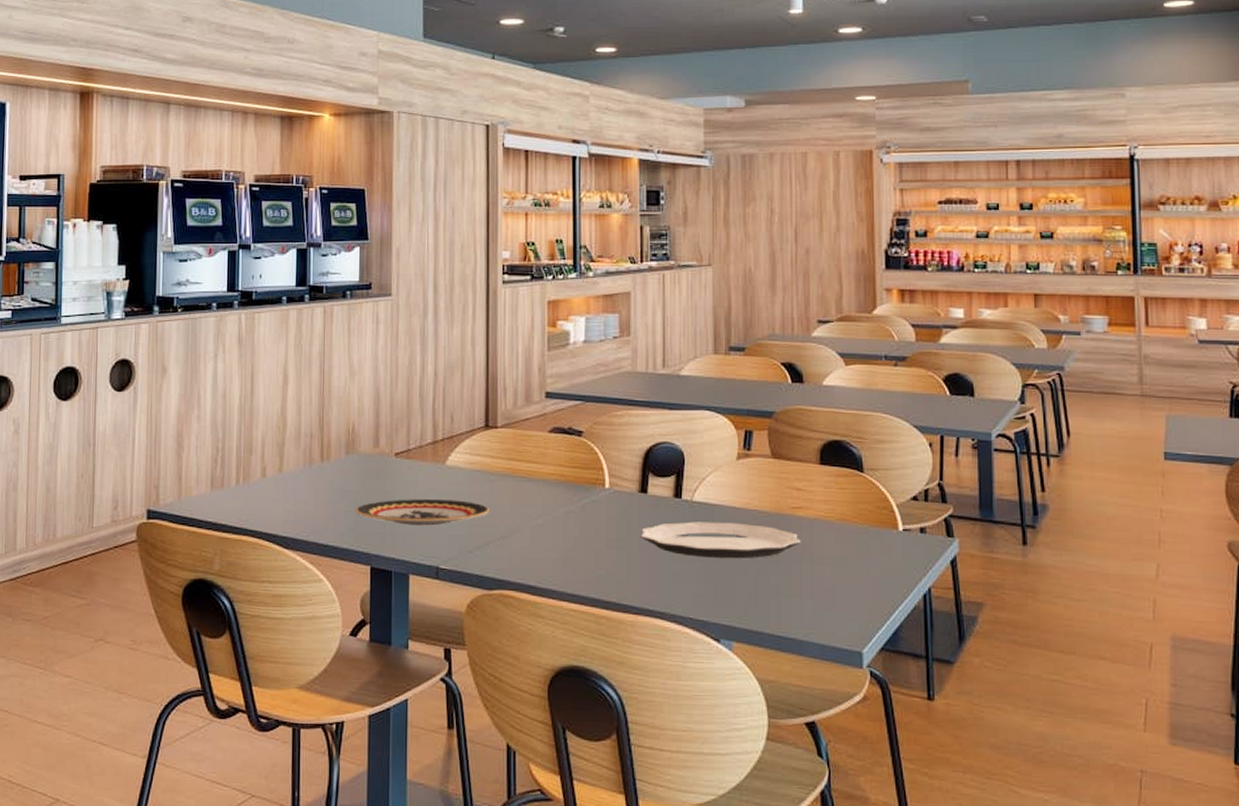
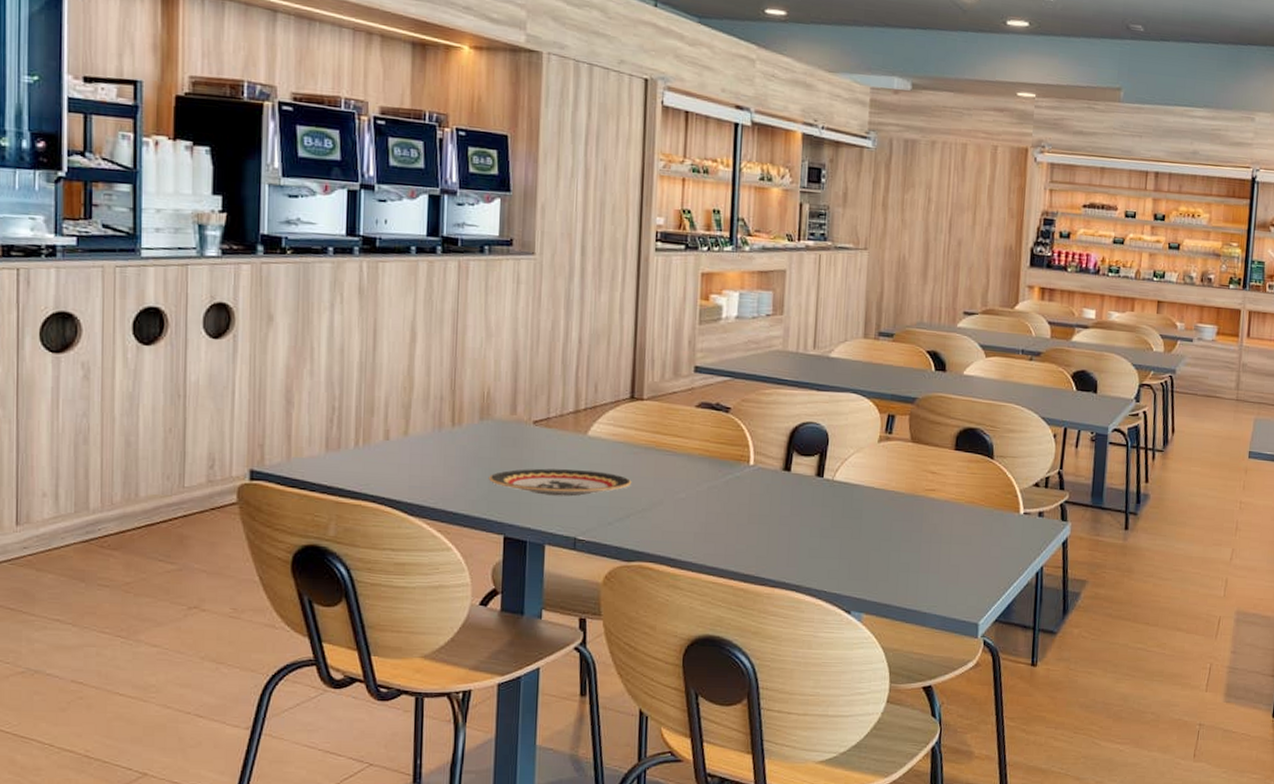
plate: present [641,521,801,559] -> none [782,500,932,537]

